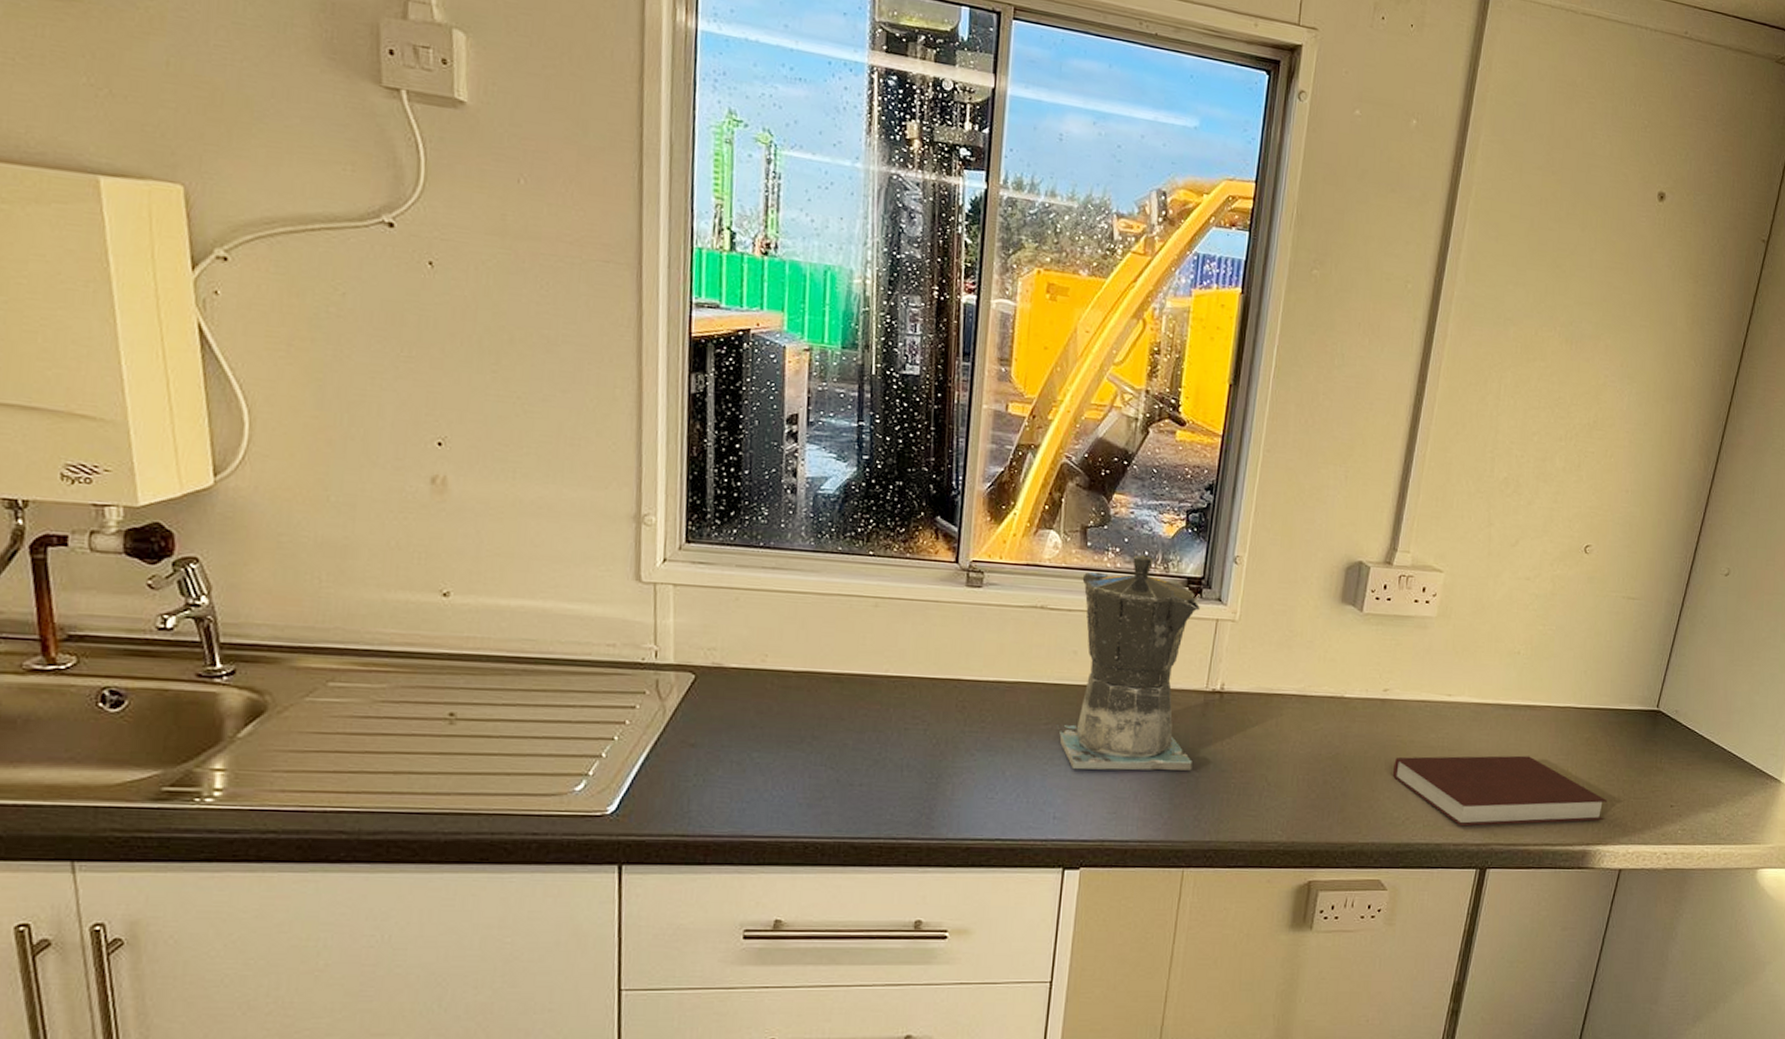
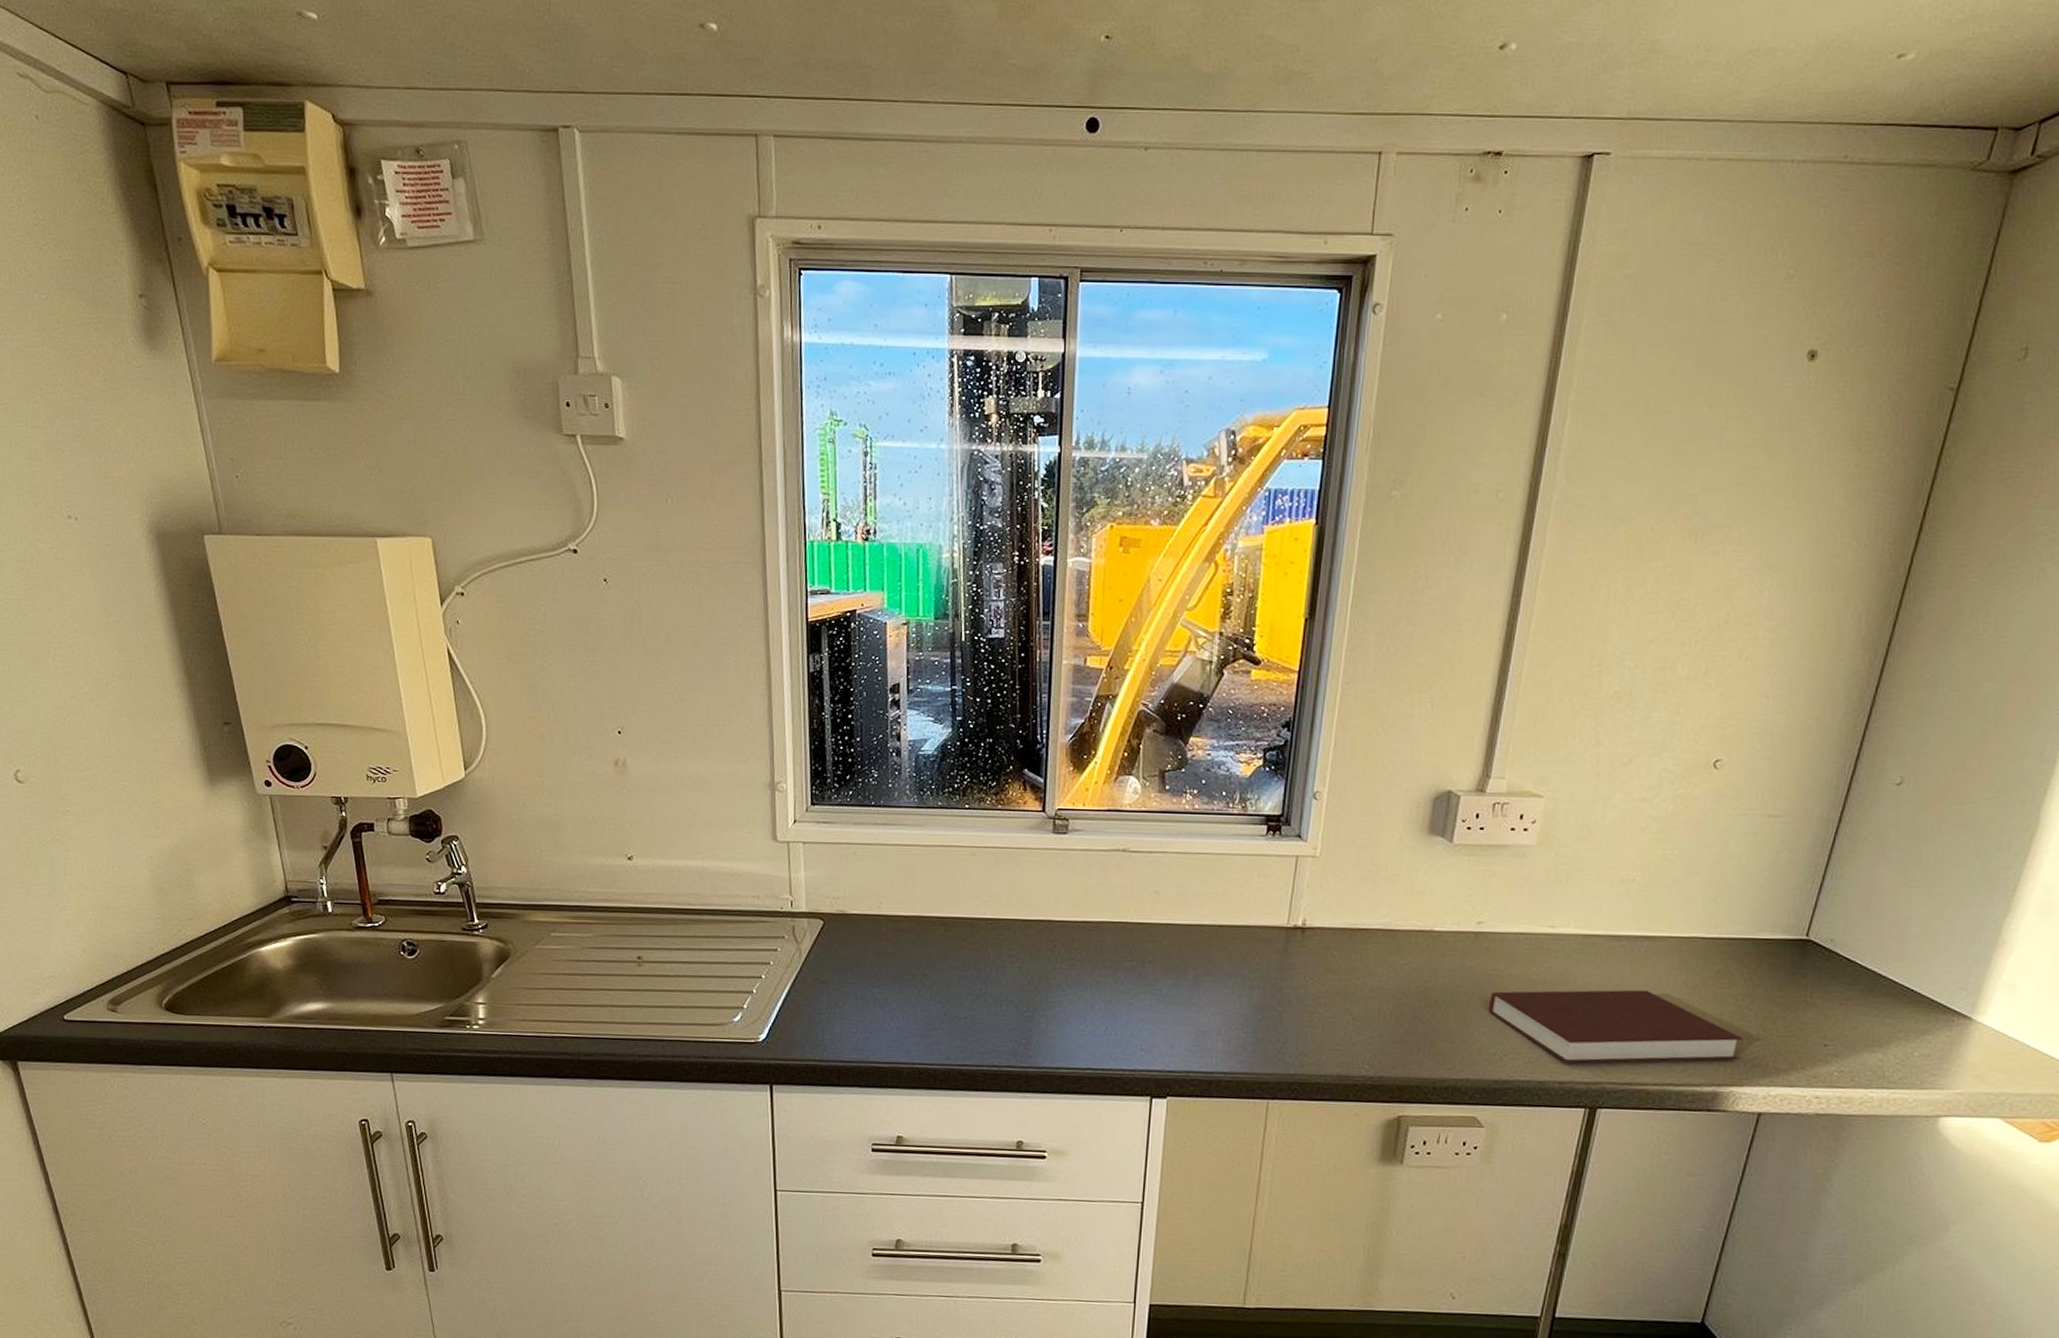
coffee maker: present [1057,554,1200,771] -> none [1141,795,1279,1005]

